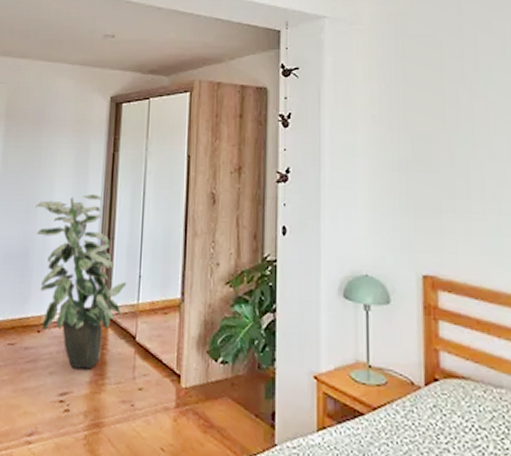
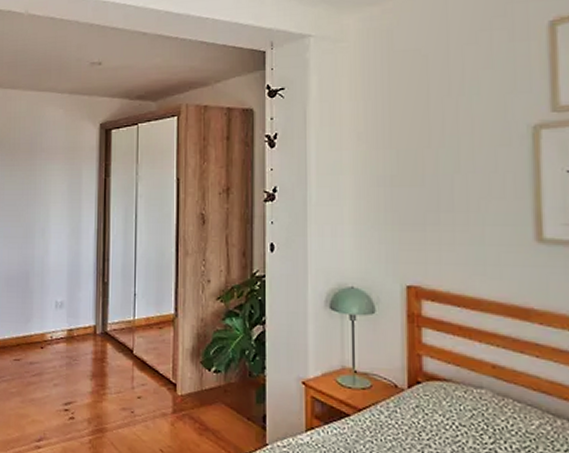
indoor plant: present [35,194,127,370] -> none [33,219,123,381]

